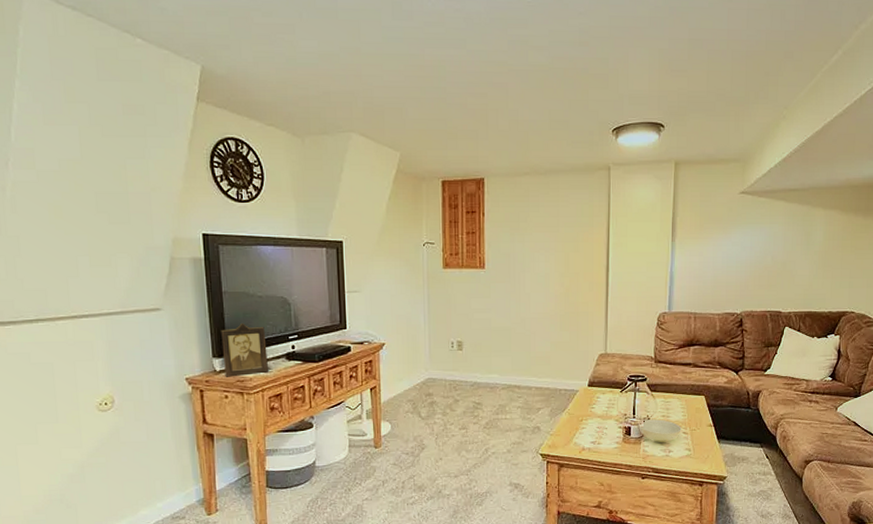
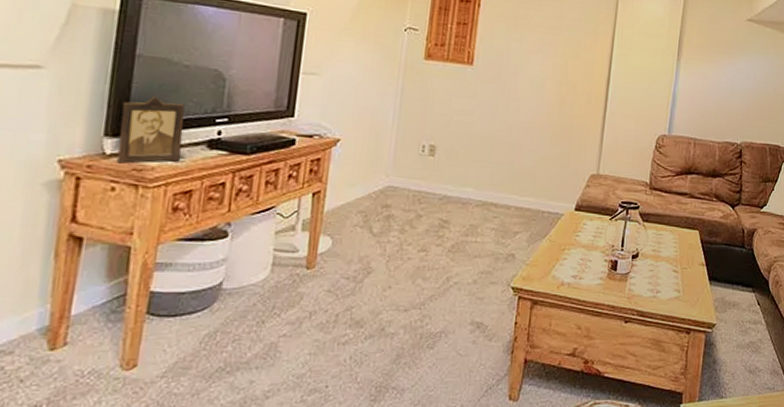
bowl: present [638,419,681,443] -> none [625,253,672,282]

